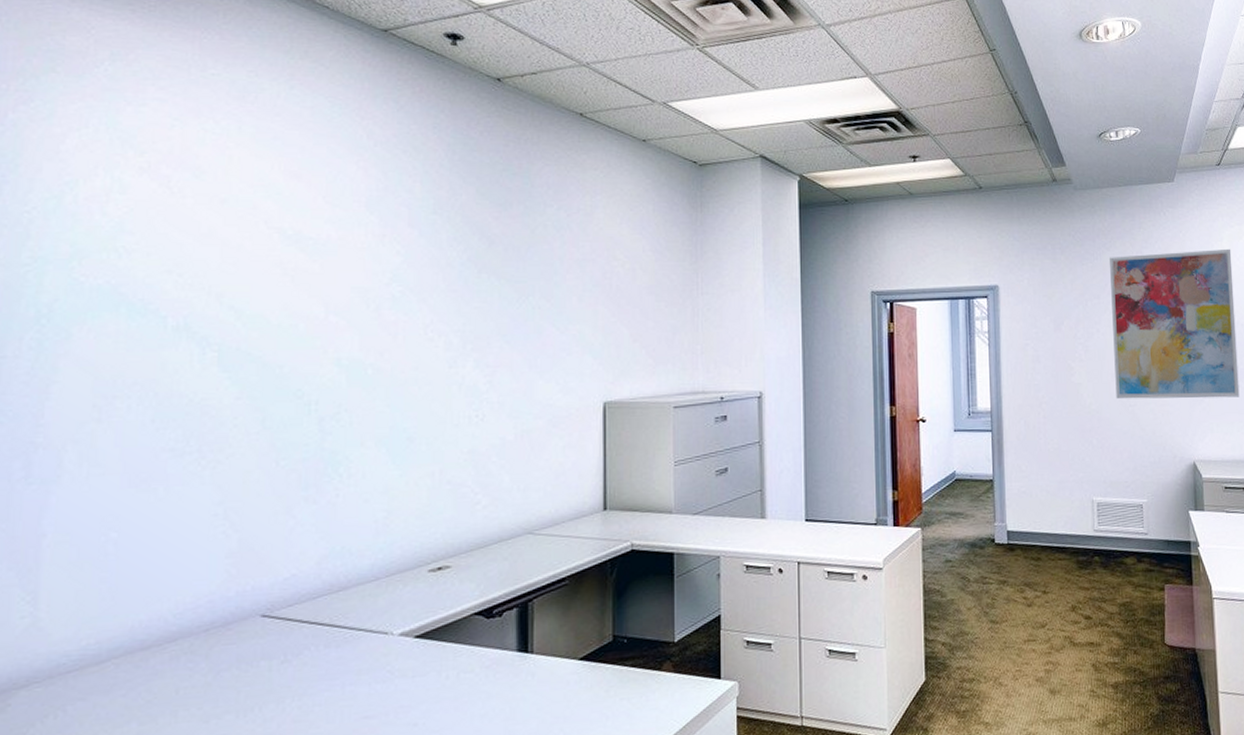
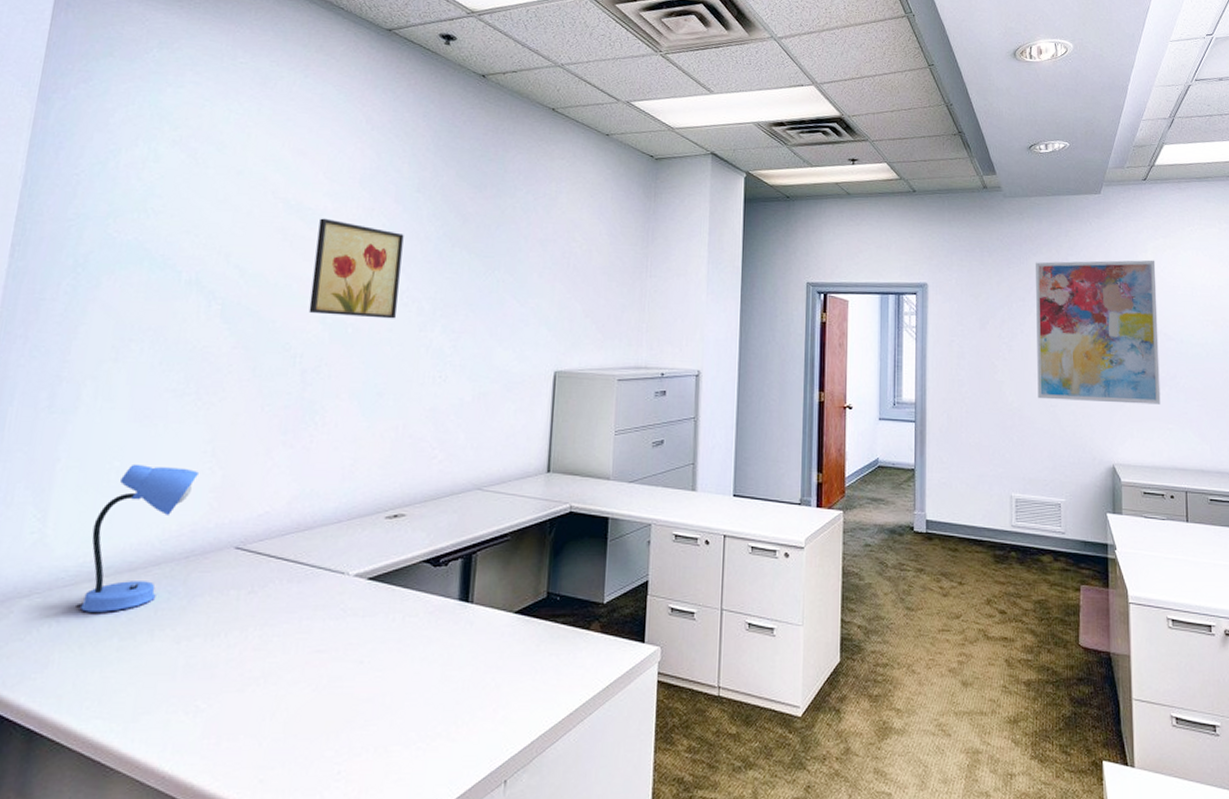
desk lamp: none [83,533,212,698] -> present [76,463,200,612]
wall art: none [320,248,422,356] -> present [308,218,404,319]

